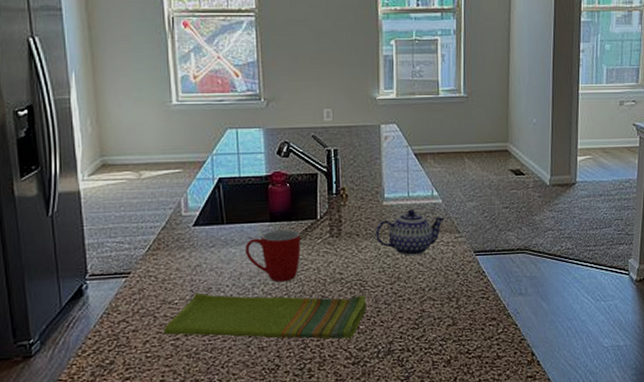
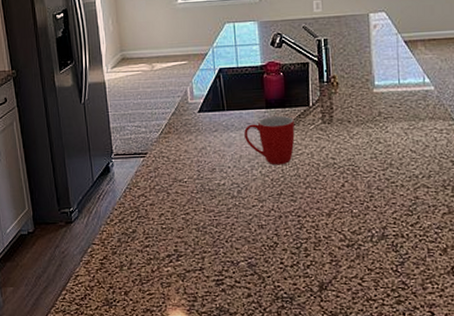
dish towel: present [163,292,367,339] -> none [175,172,360,222]
teapot: present [376,209,445,256] -> none [367,96,437,143]

